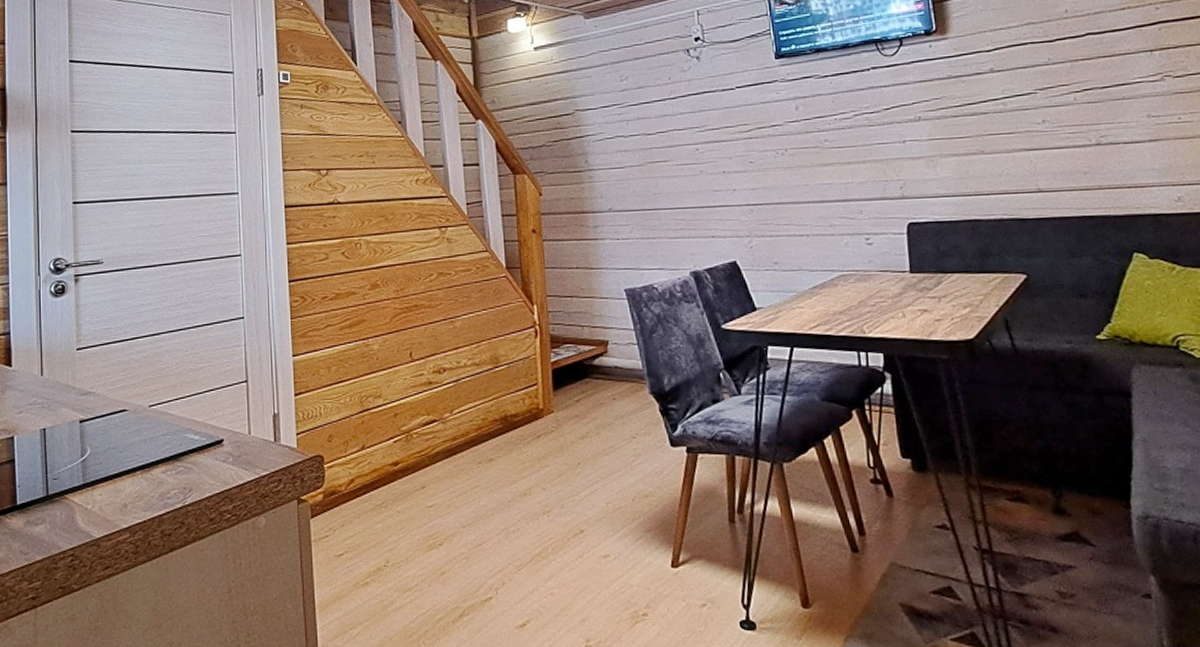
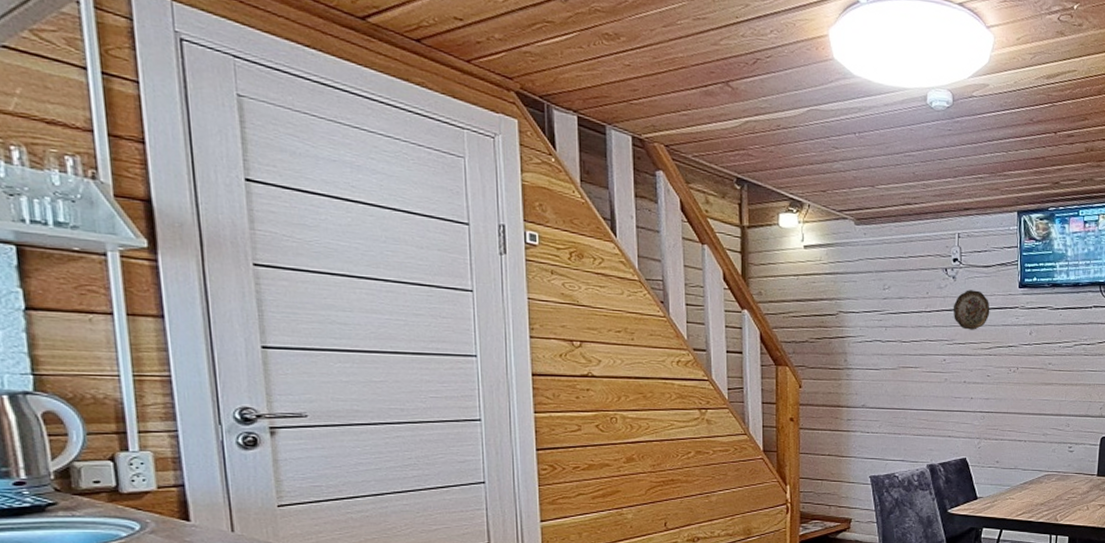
decorative plate: none [700,68,745,113] -> present [953,290,990,330]

